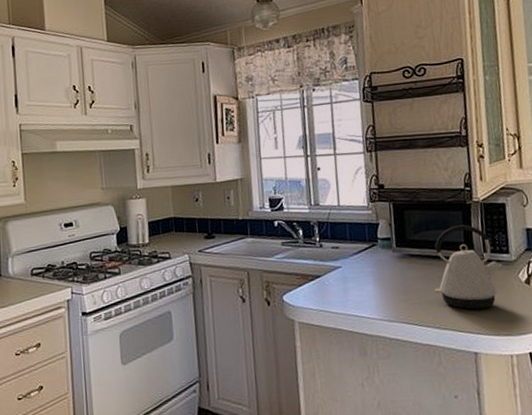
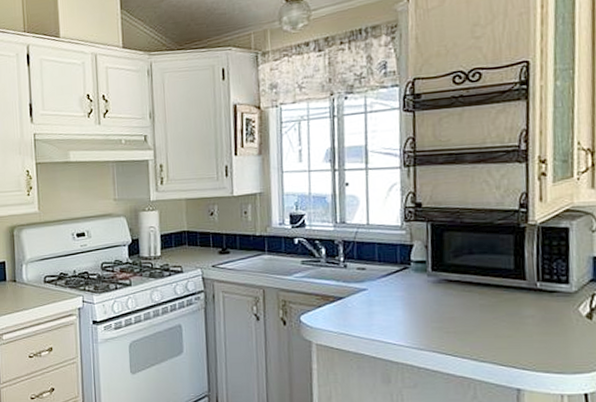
kettle: present [434,225,503,309] -> none [474,250,560,342]

